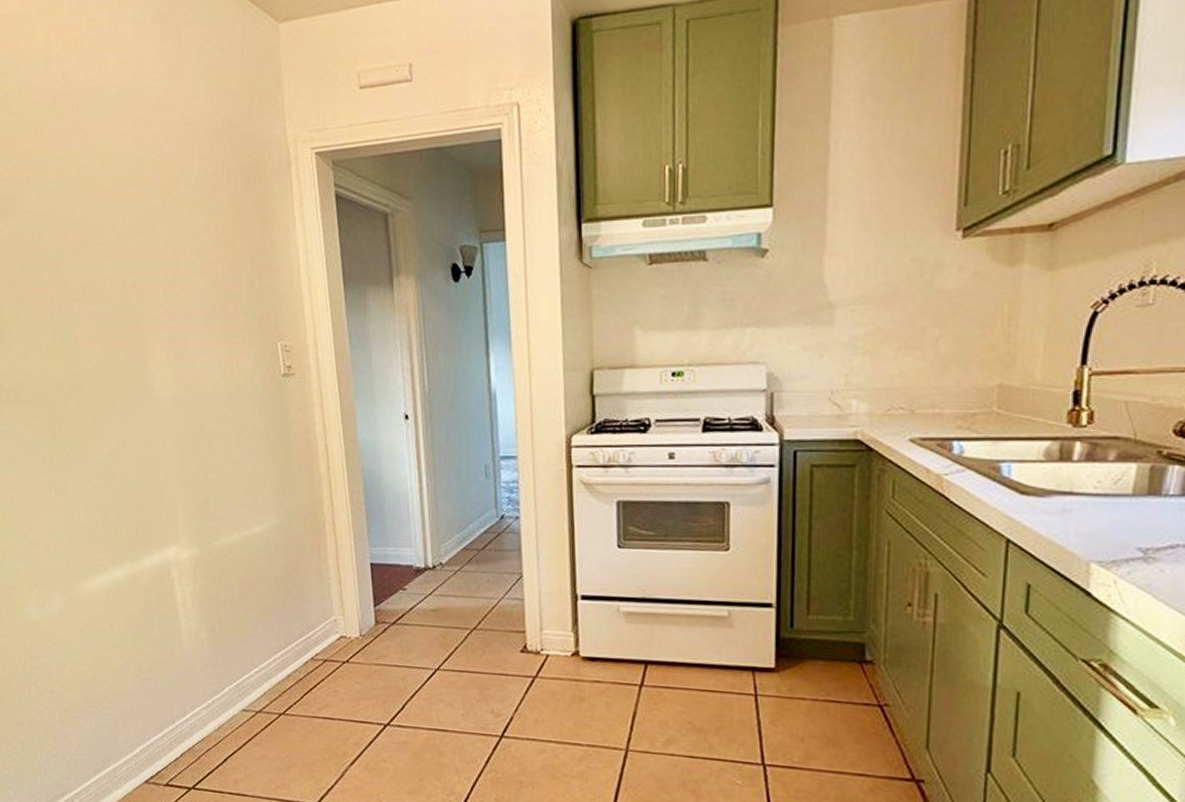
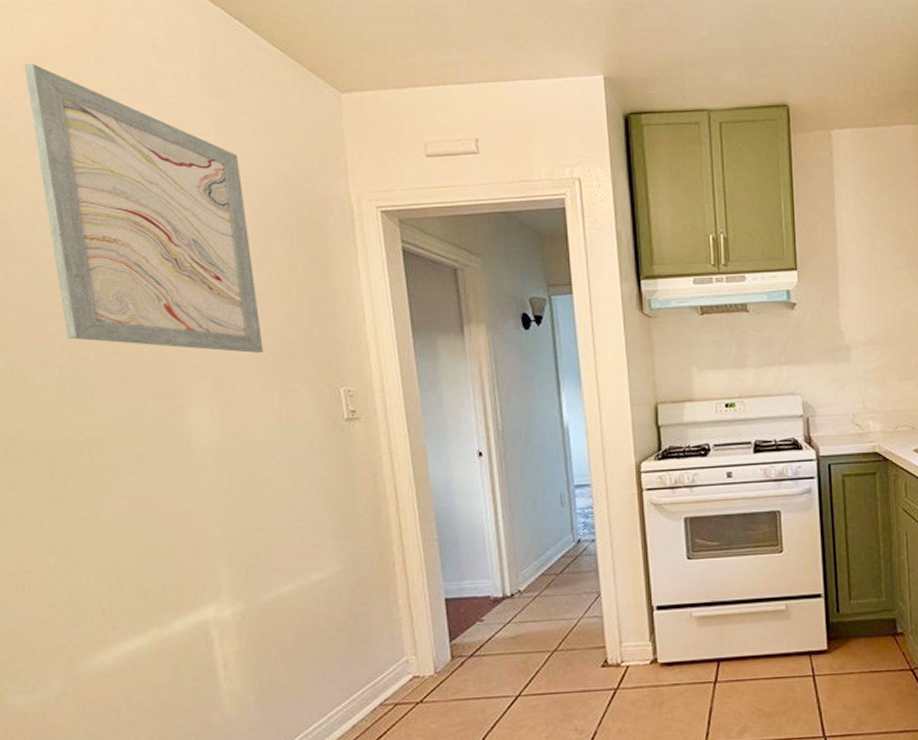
wall art: none [15,19,211,305] -> present [24,63,263,353]

